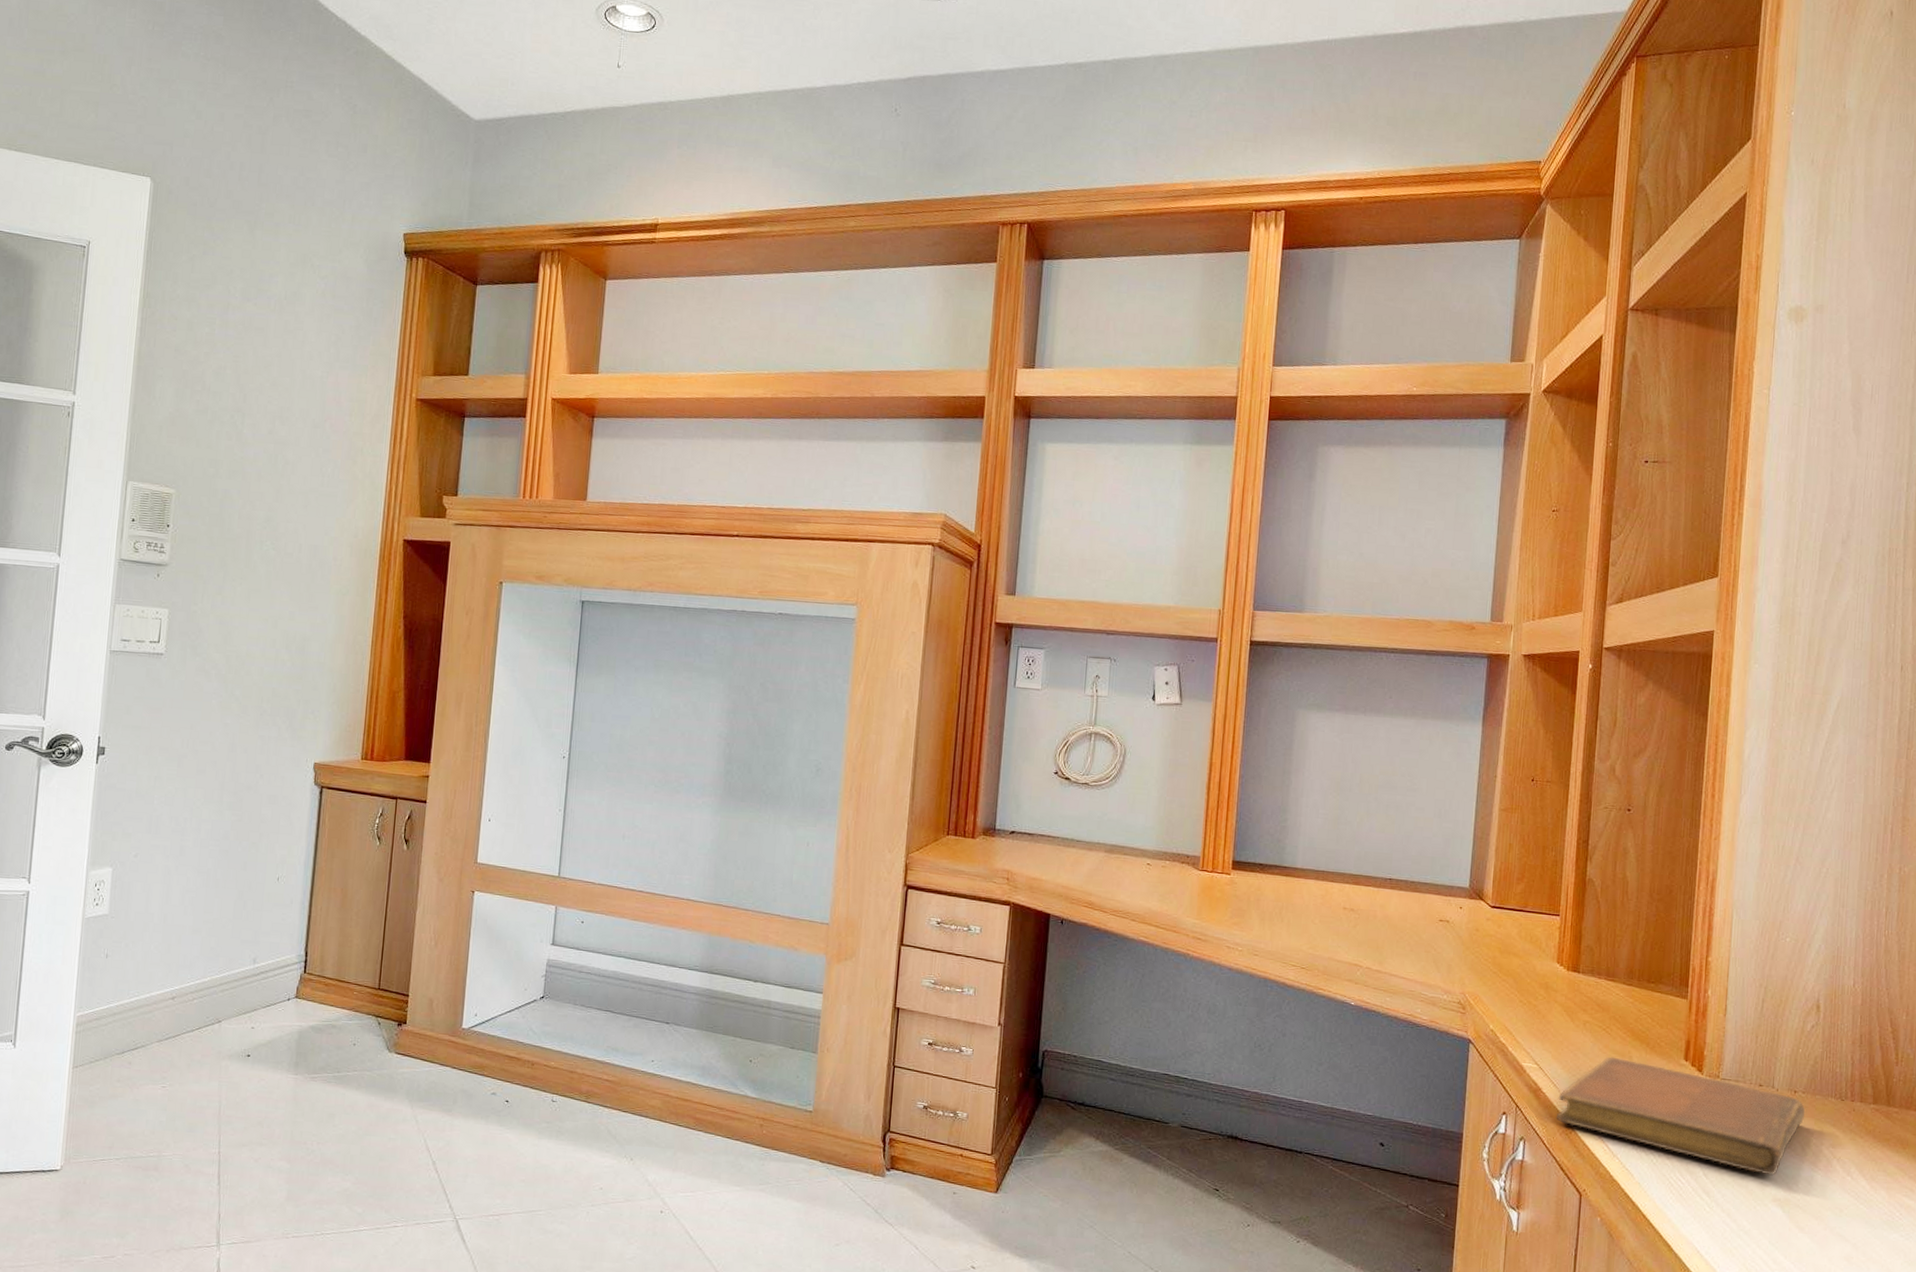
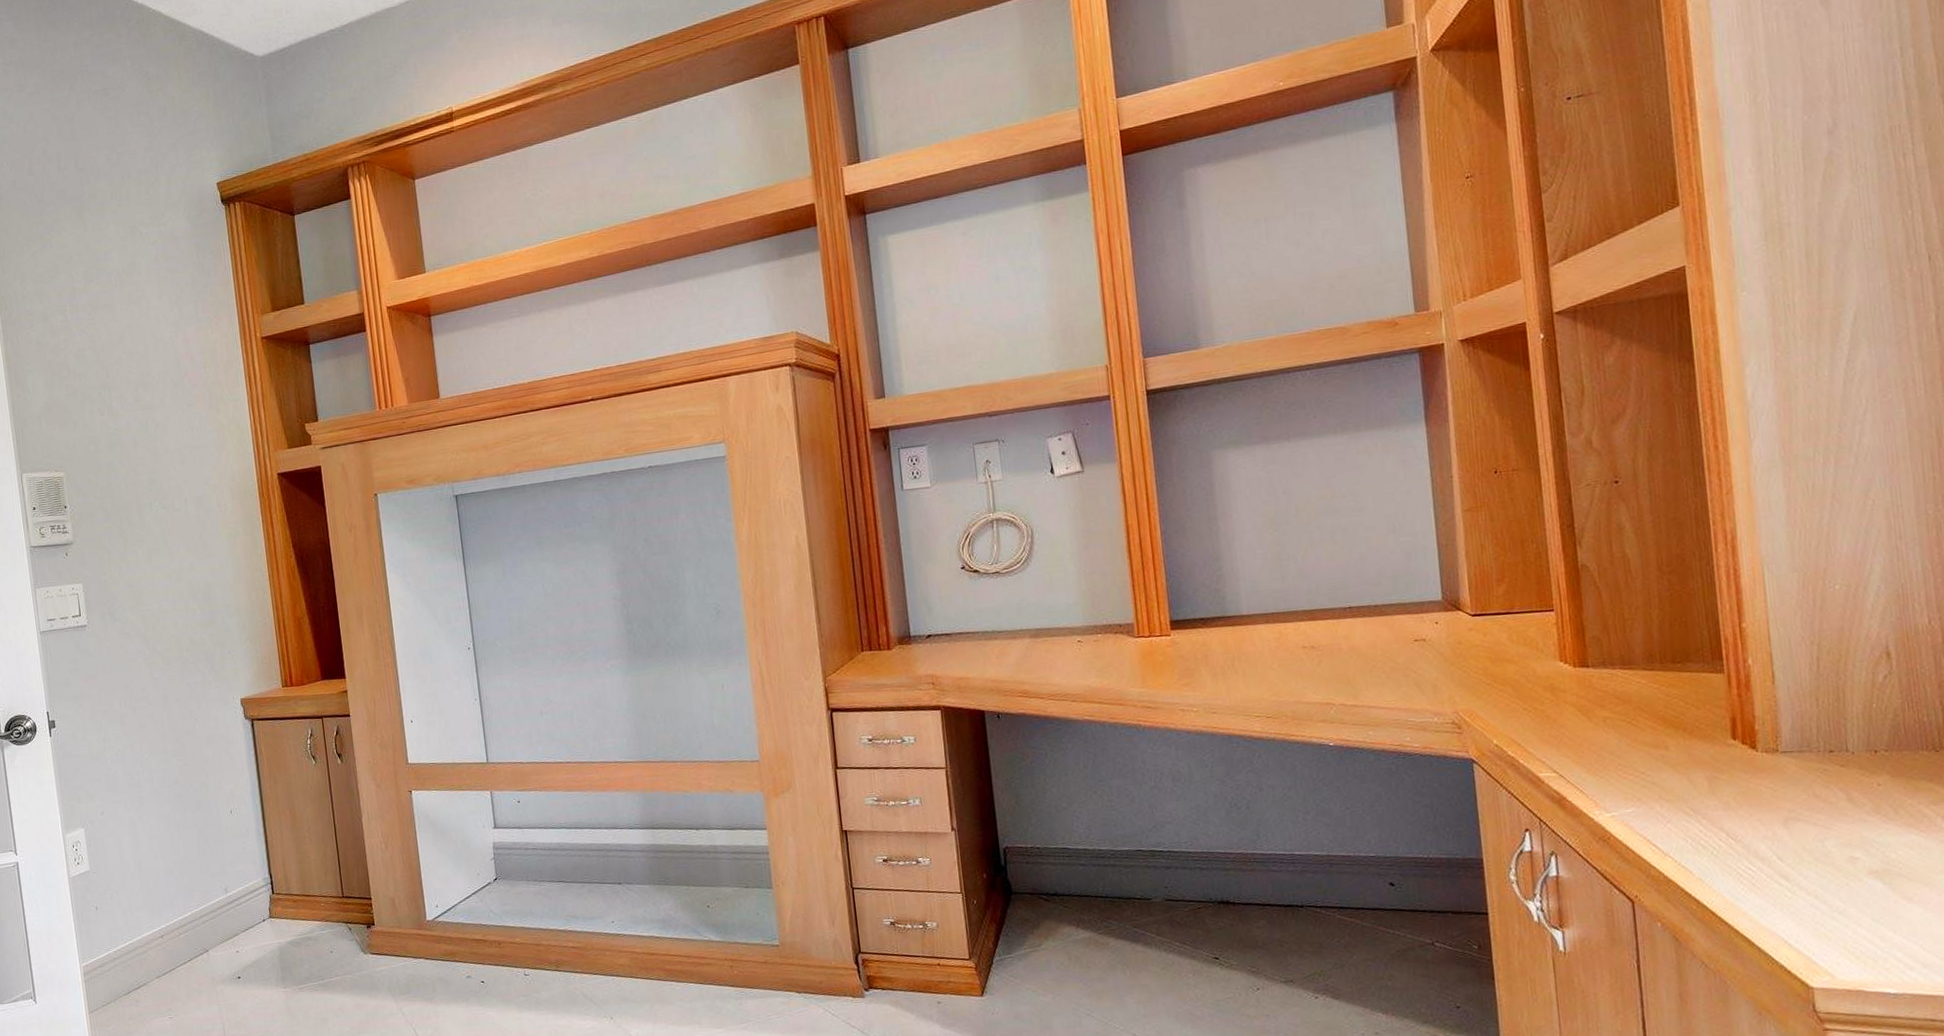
notebook: present [1556,1057,1806,1176] -> none [1587,749,1893,847]

